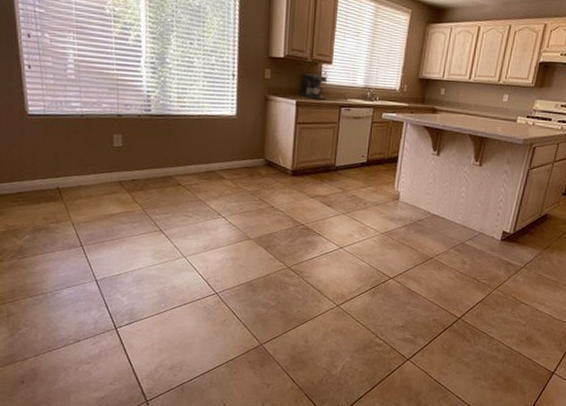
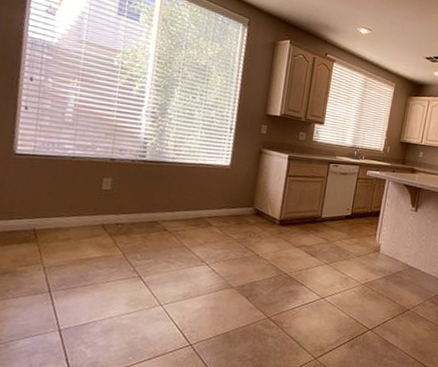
coffee maker: present [300,73,328,101] -> none [292,131,319,157]

